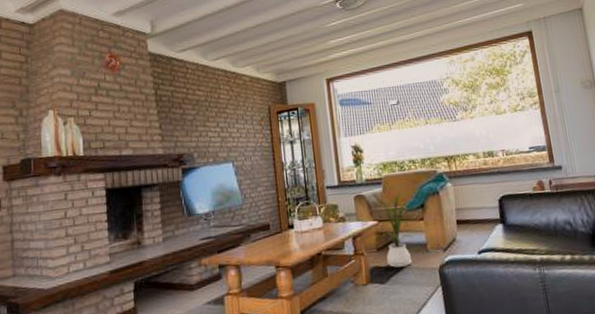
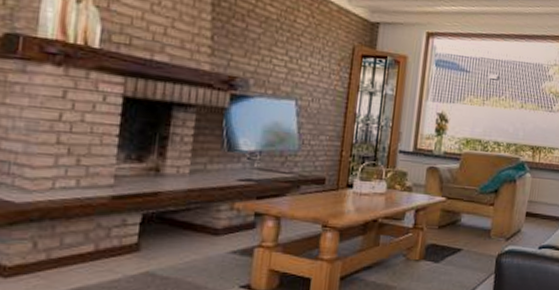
house plant: present [375,193,413,268] -> none [446,173,479,249]

